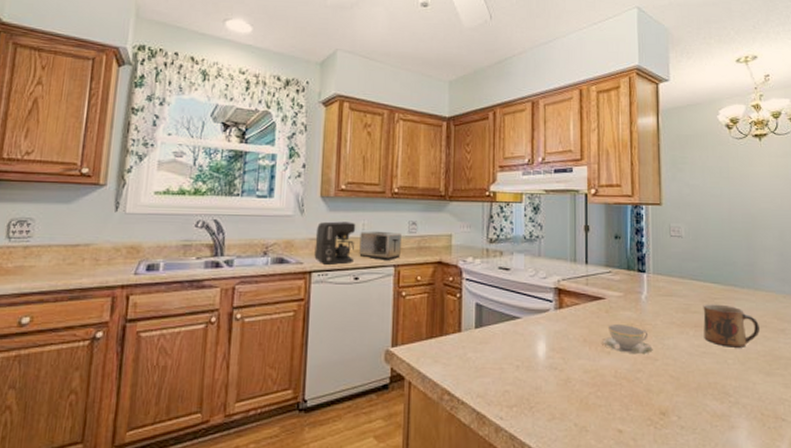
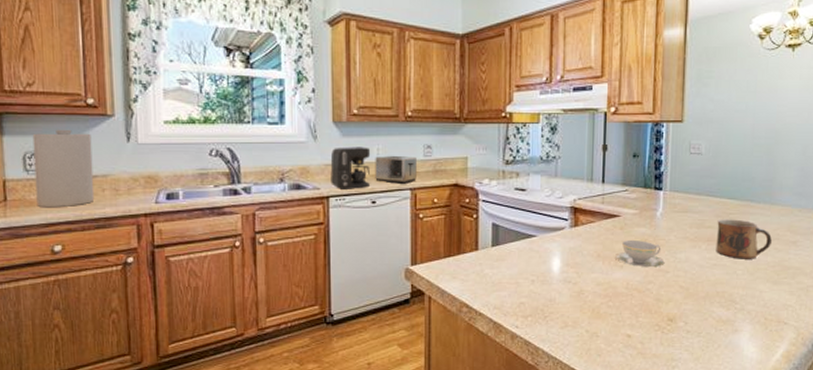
paper towel holder: none [12,197,80,277] -> present [32,129,95,208]

